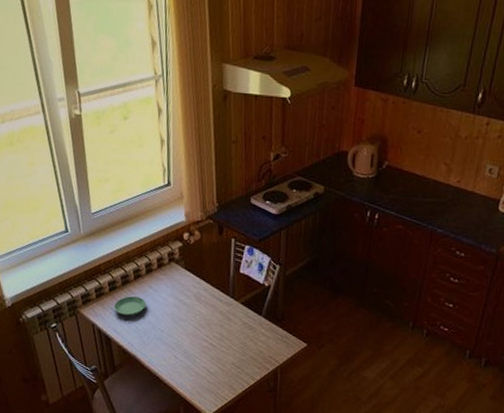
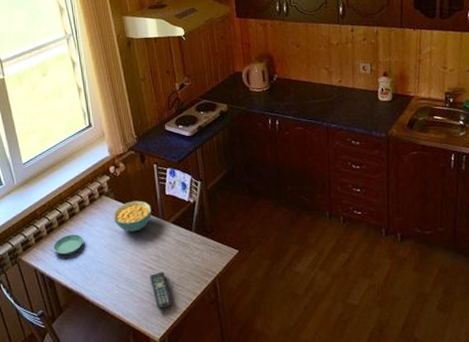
cereal bowl: none [180,273,222,306] -> present [113,200,152,232]
remote control: none [209,350,229,388] -> present [150,271,172,310]

